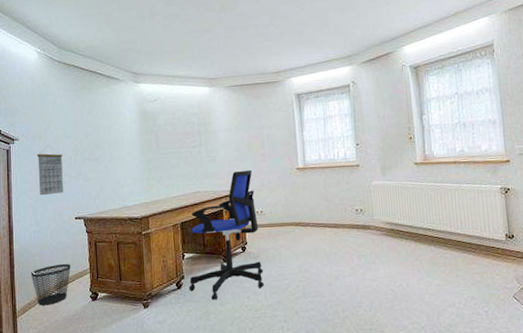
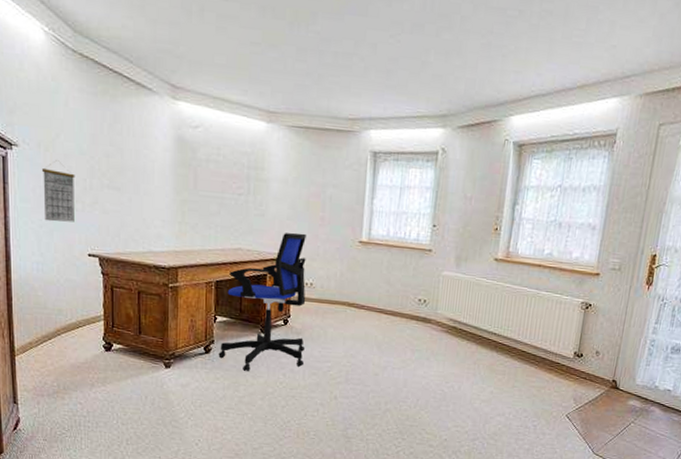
wastebasket: present [31,263,71,306] -> none [33,304,81,348]

